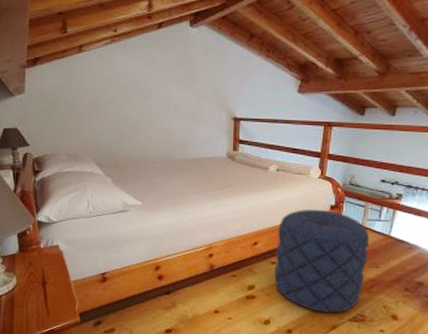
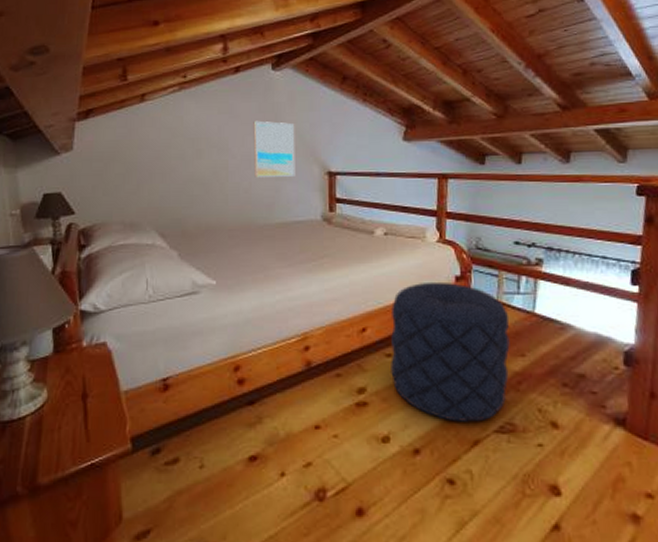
wall art: none [173,72,208,121] -> present [253,120,296,177]

